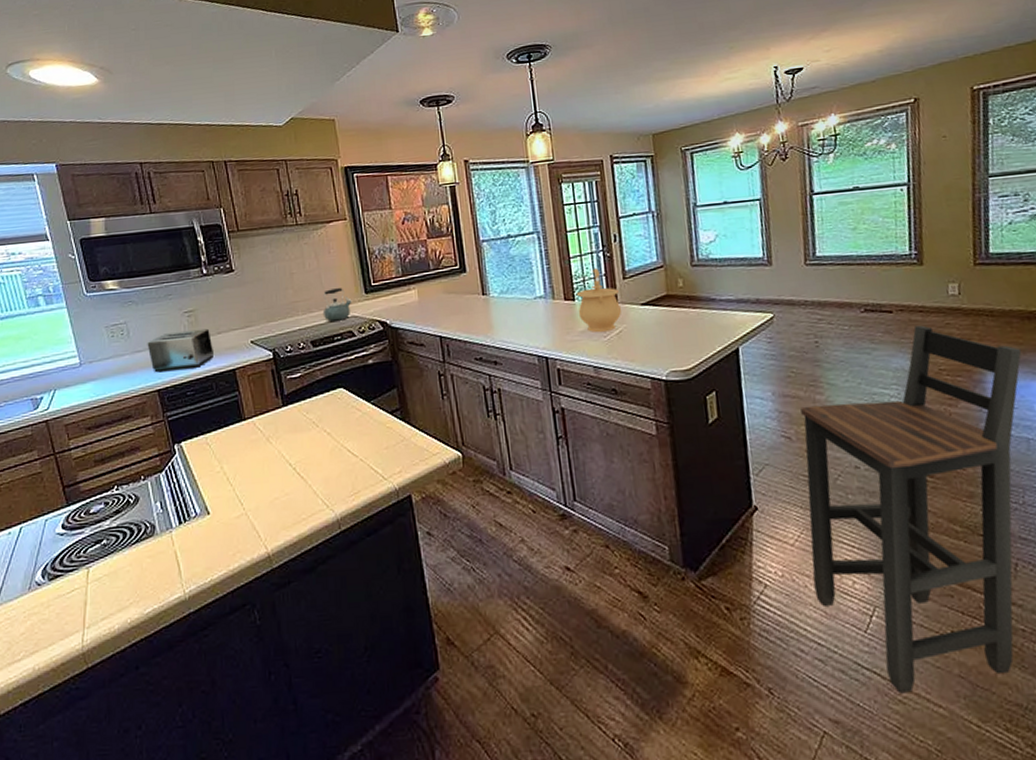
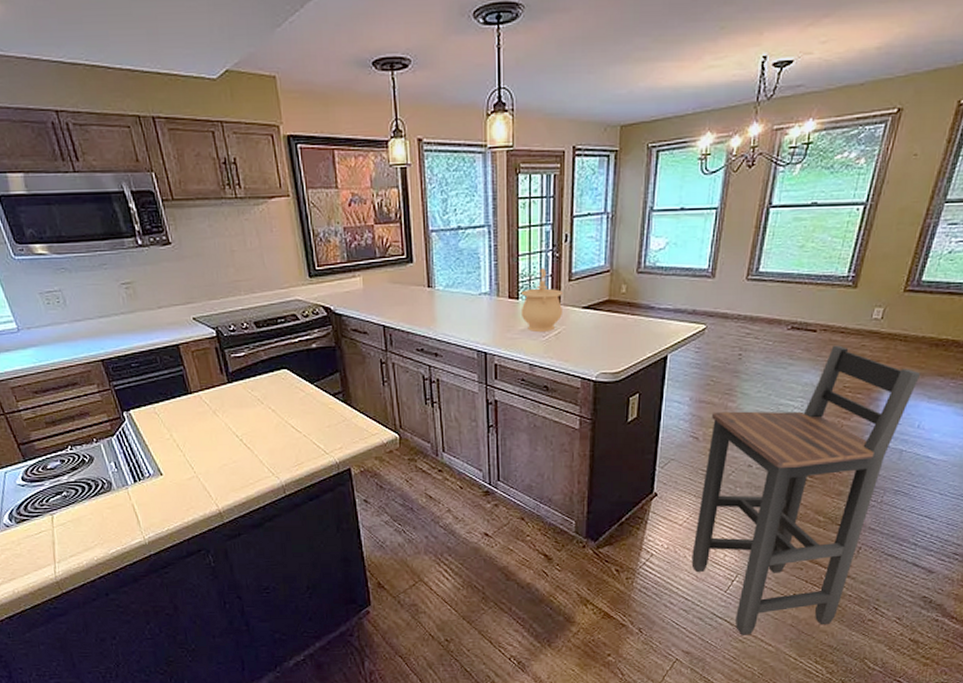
toaster: present [147,328,213,373] -> none [85,302,156,343]
kettle: present [322,288,352,322] -> none [265,270,296,303]

